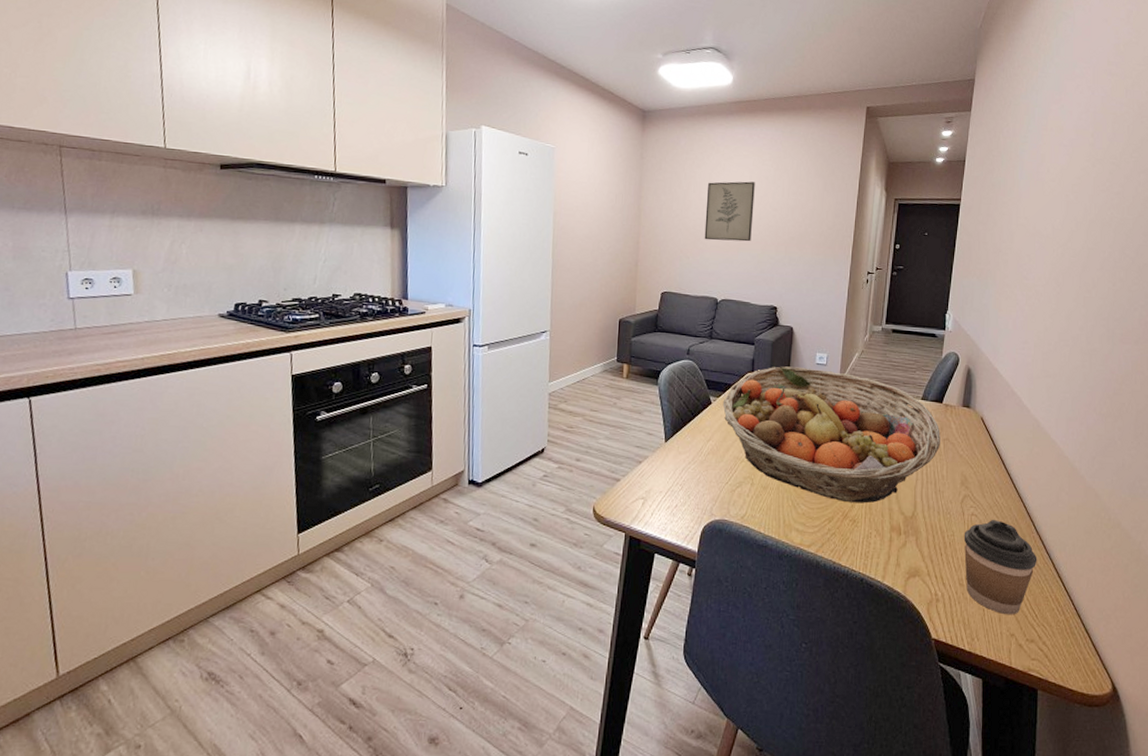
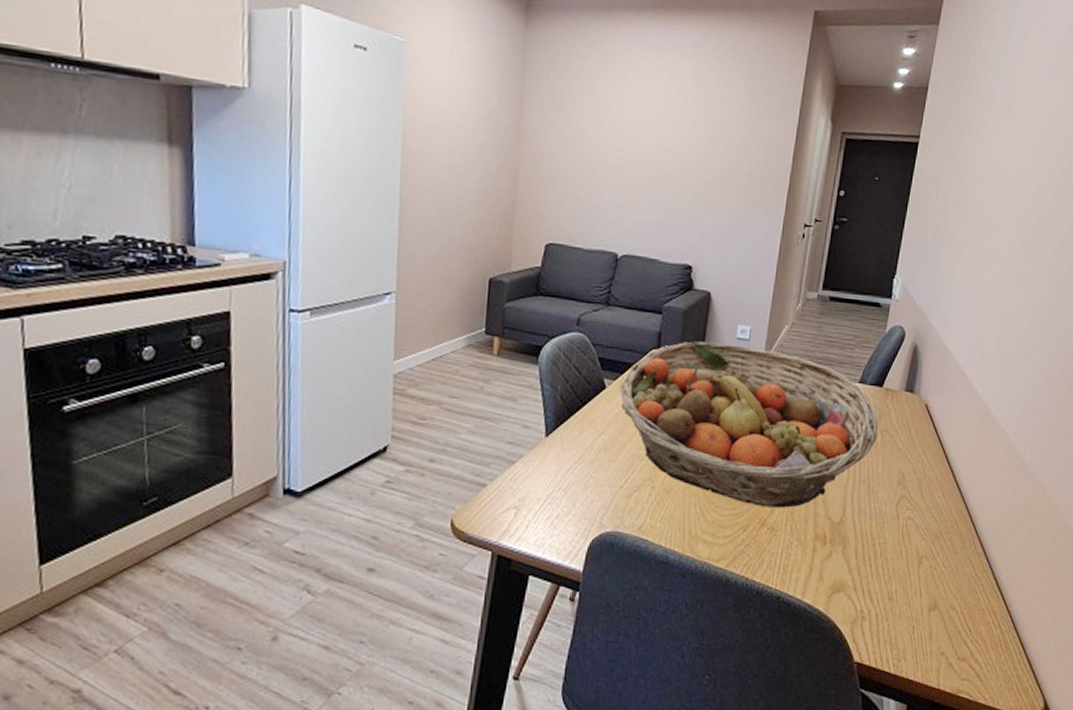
wall art: present [704,181,755,242] -> none [603,100,671,181]
coffee cup: present [964,520,1037,615] -> none [895,524,976,632]

